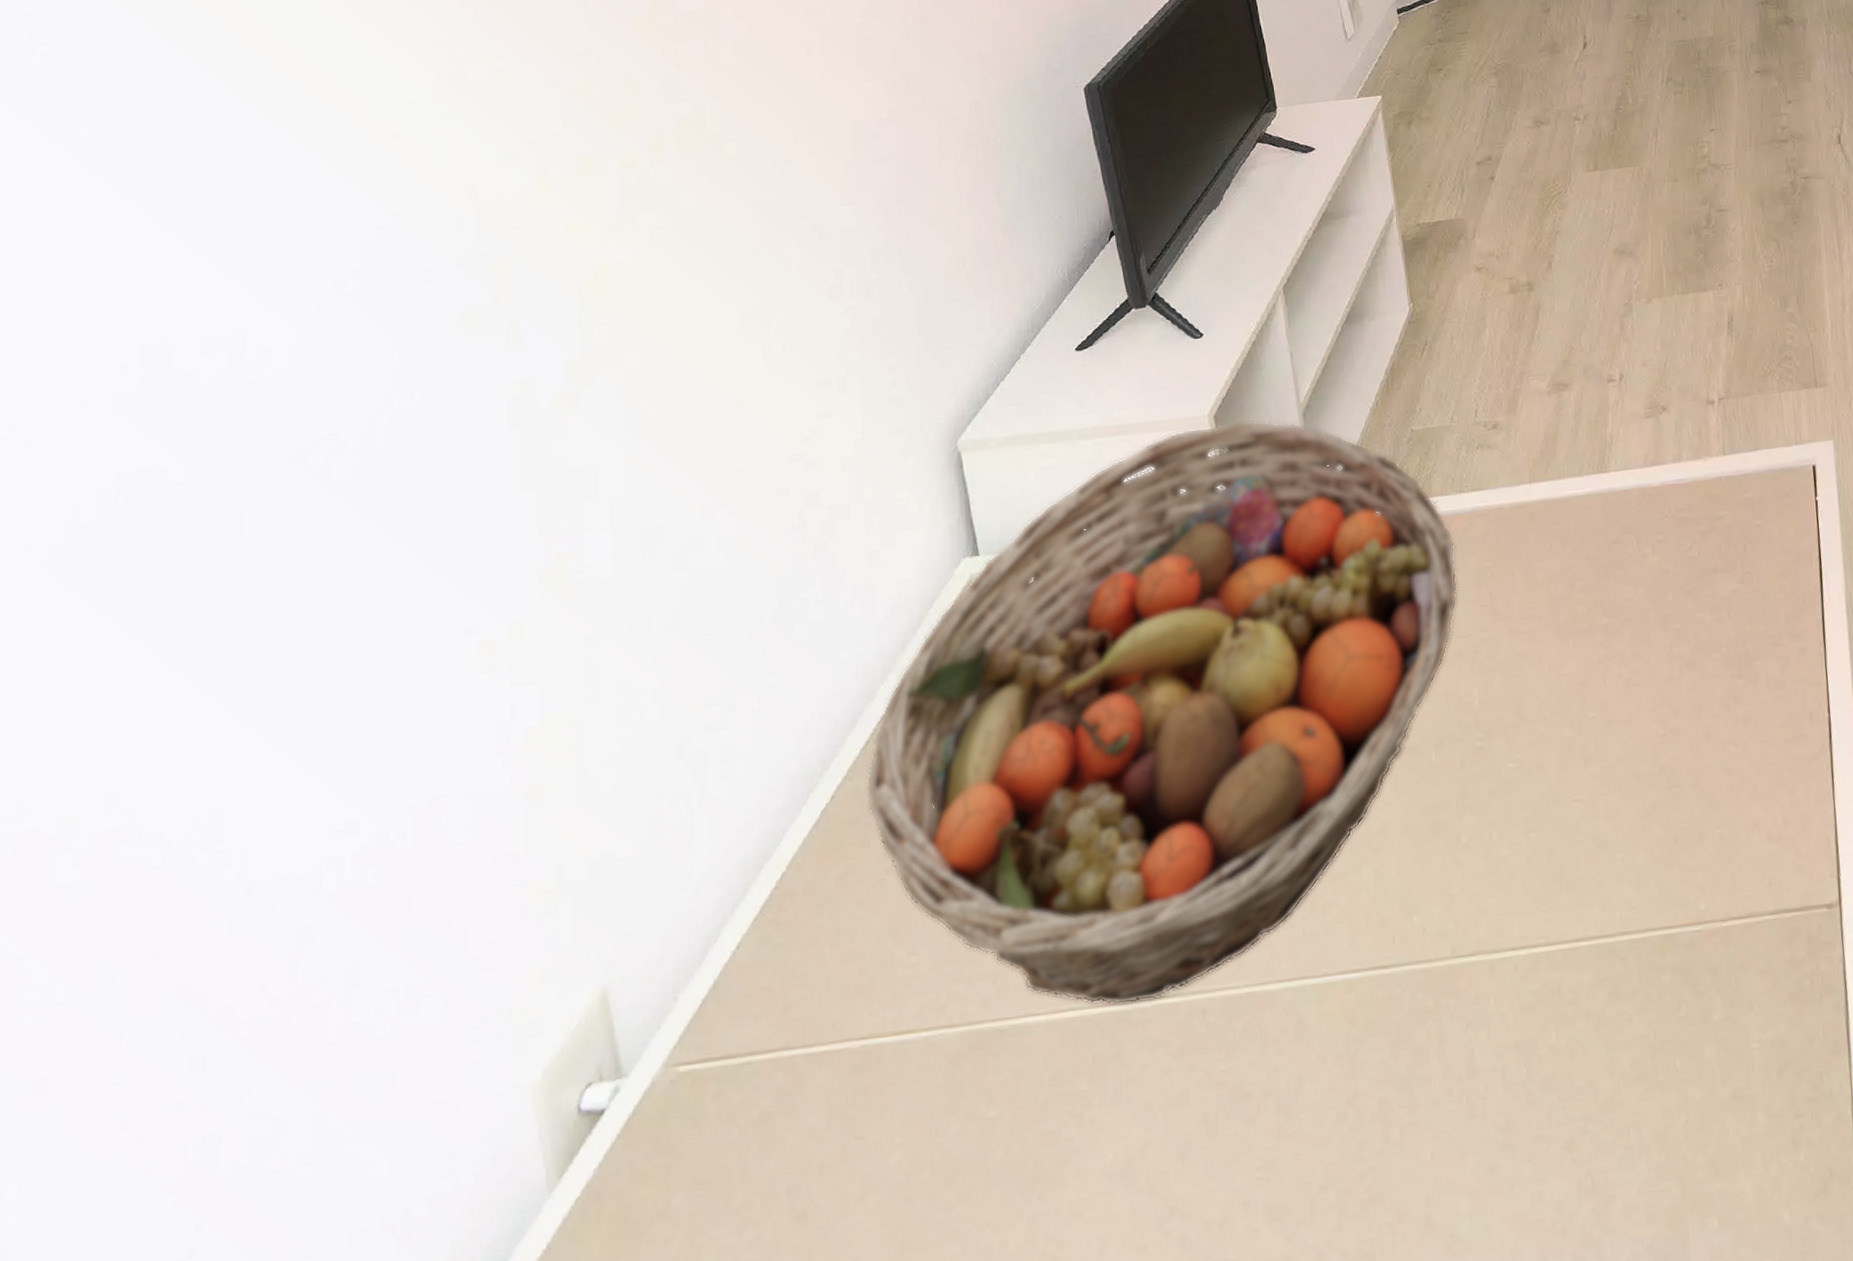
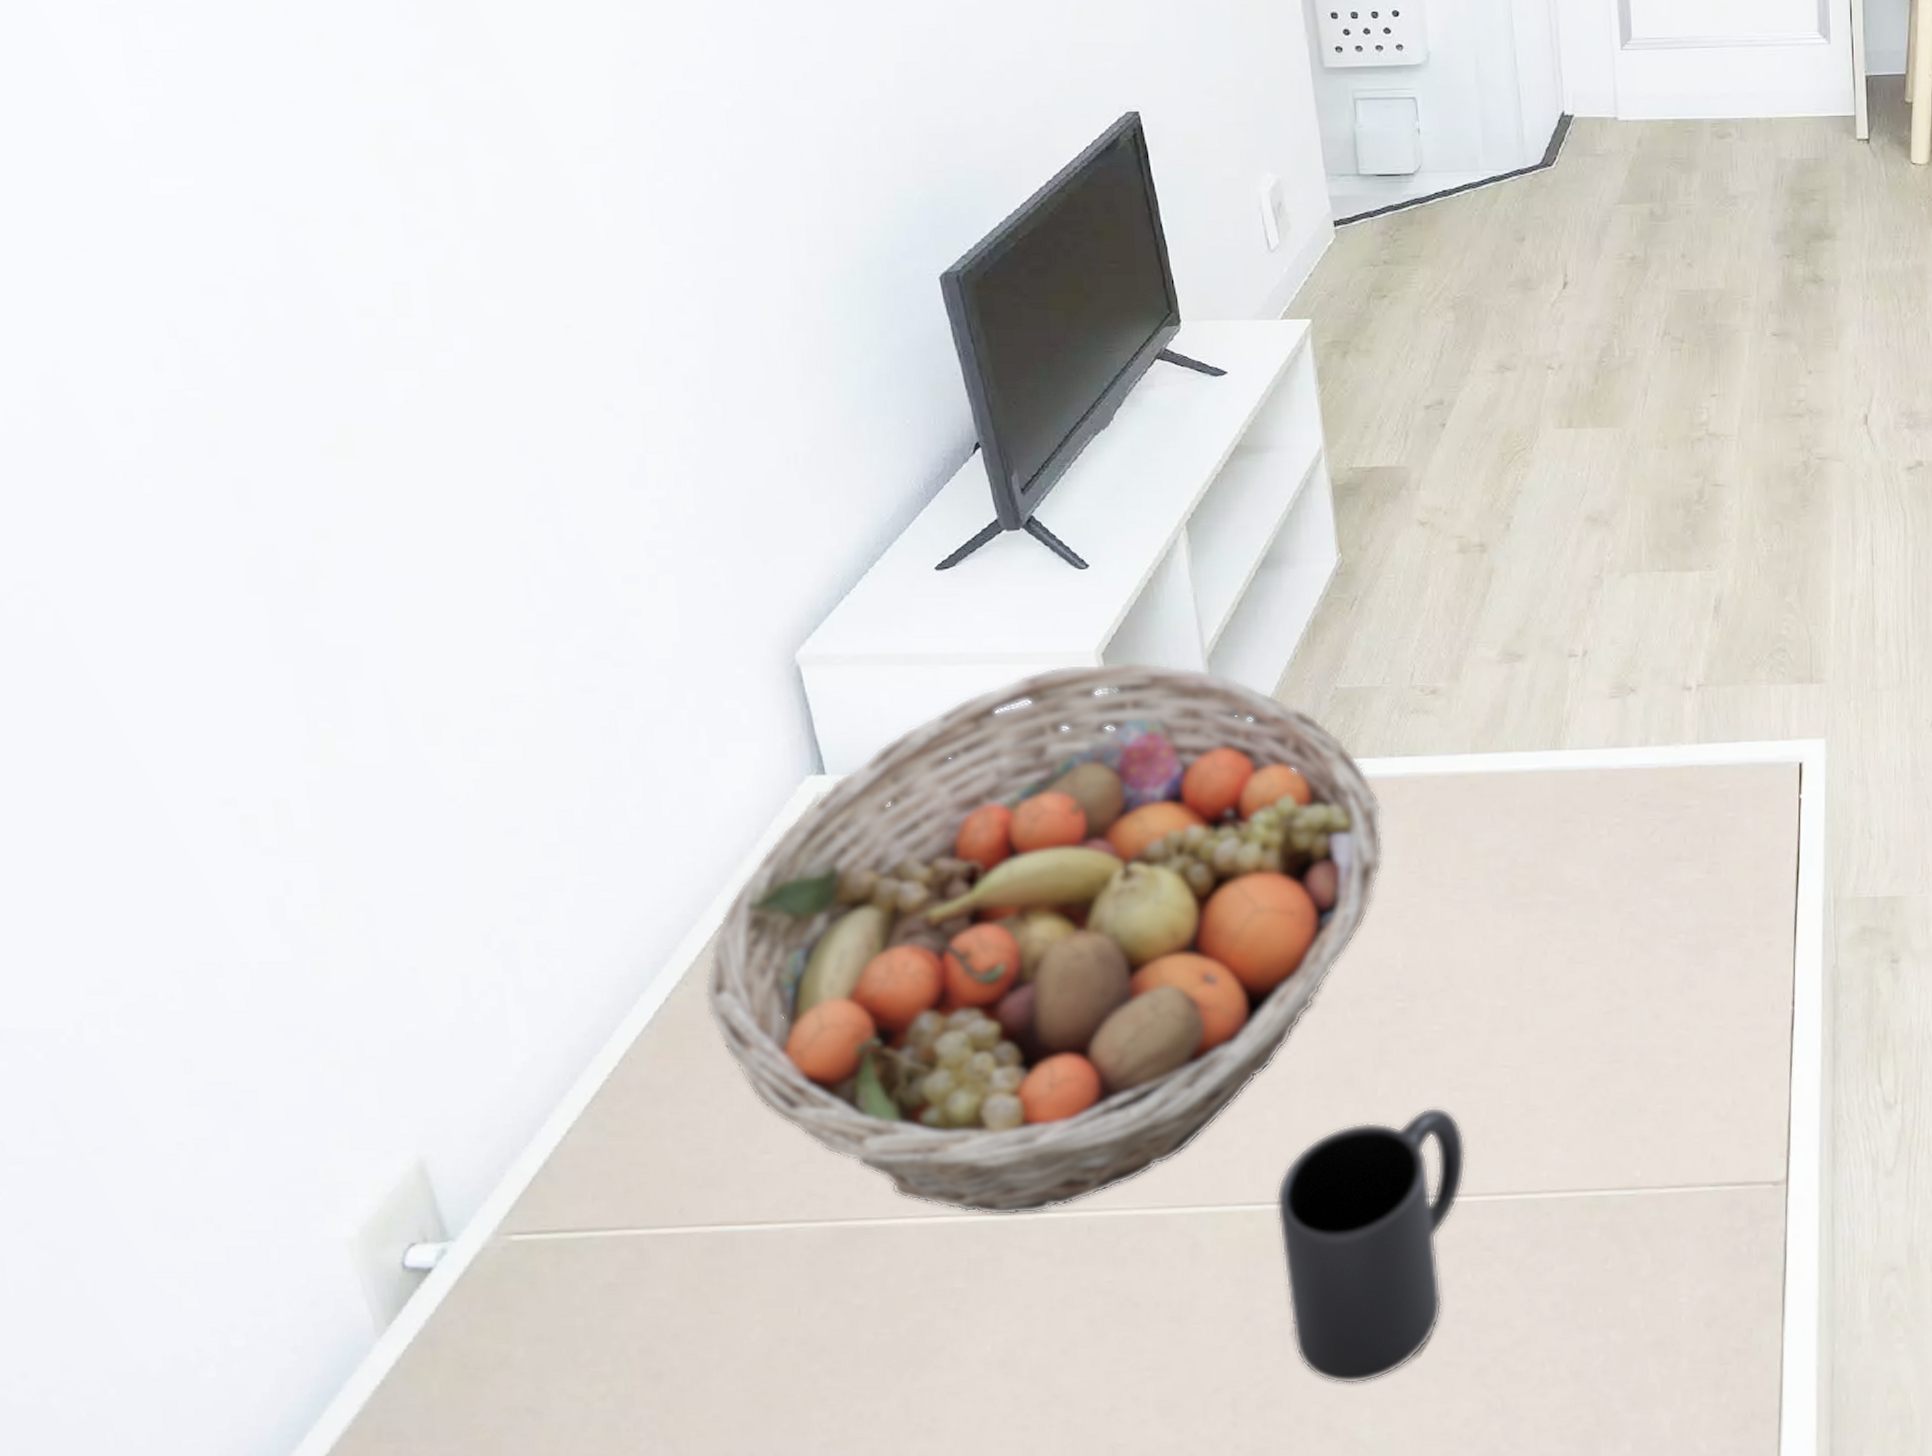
mug: none [1373,850,1546,1171] -> present [1276,1107,1467,1384]

